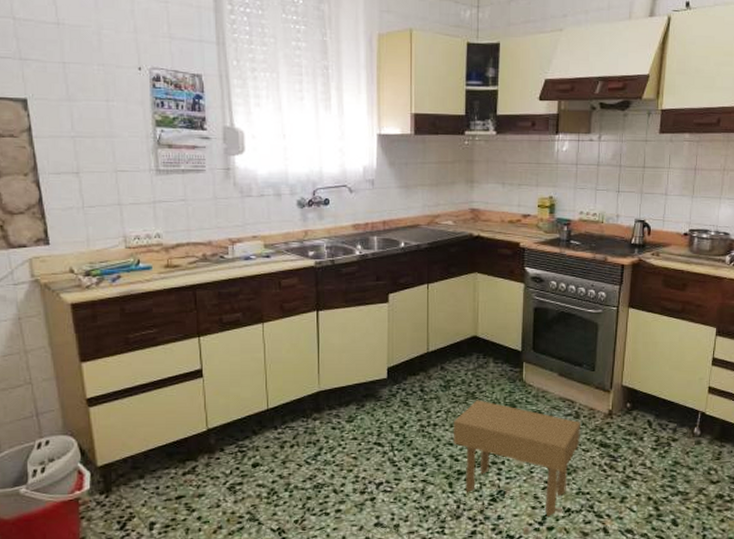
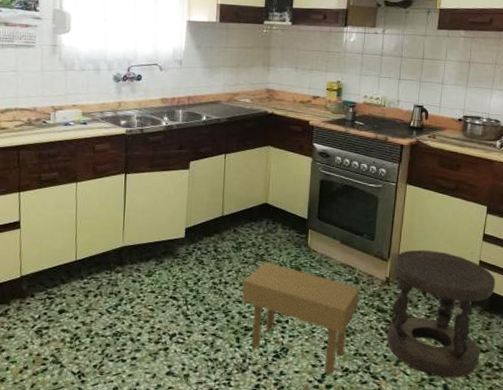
stool: none [611,378,726,512] -> present [387,249,496,378]

